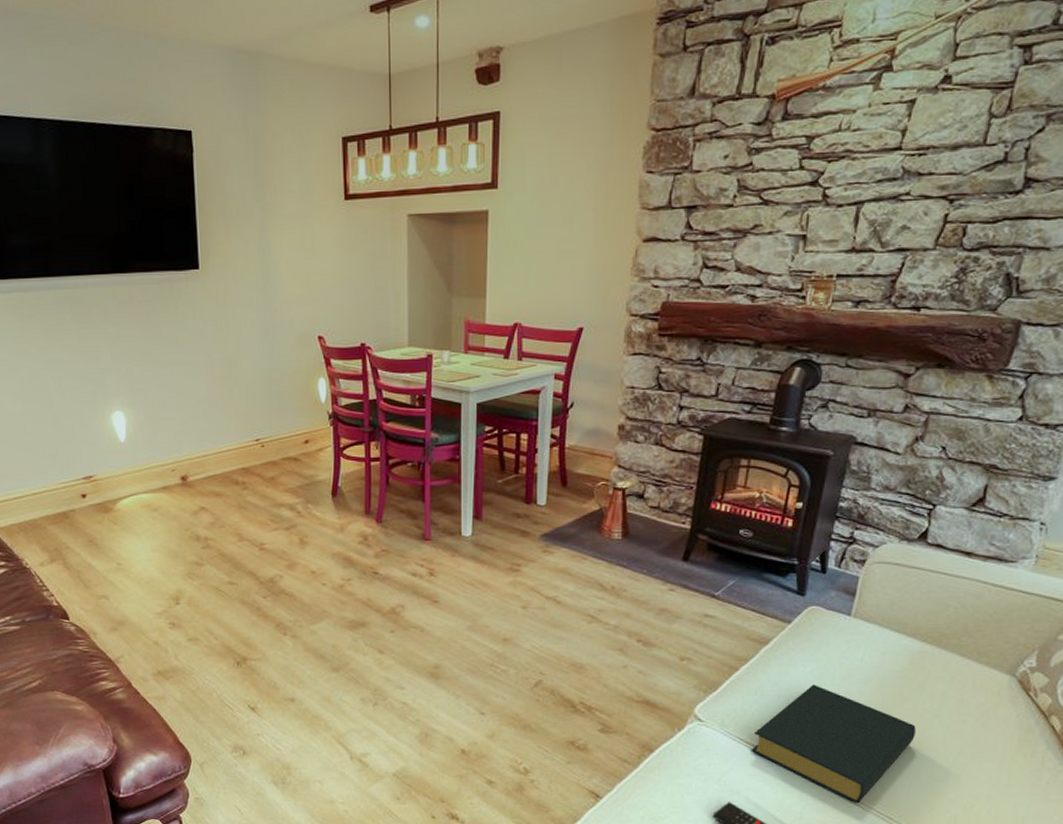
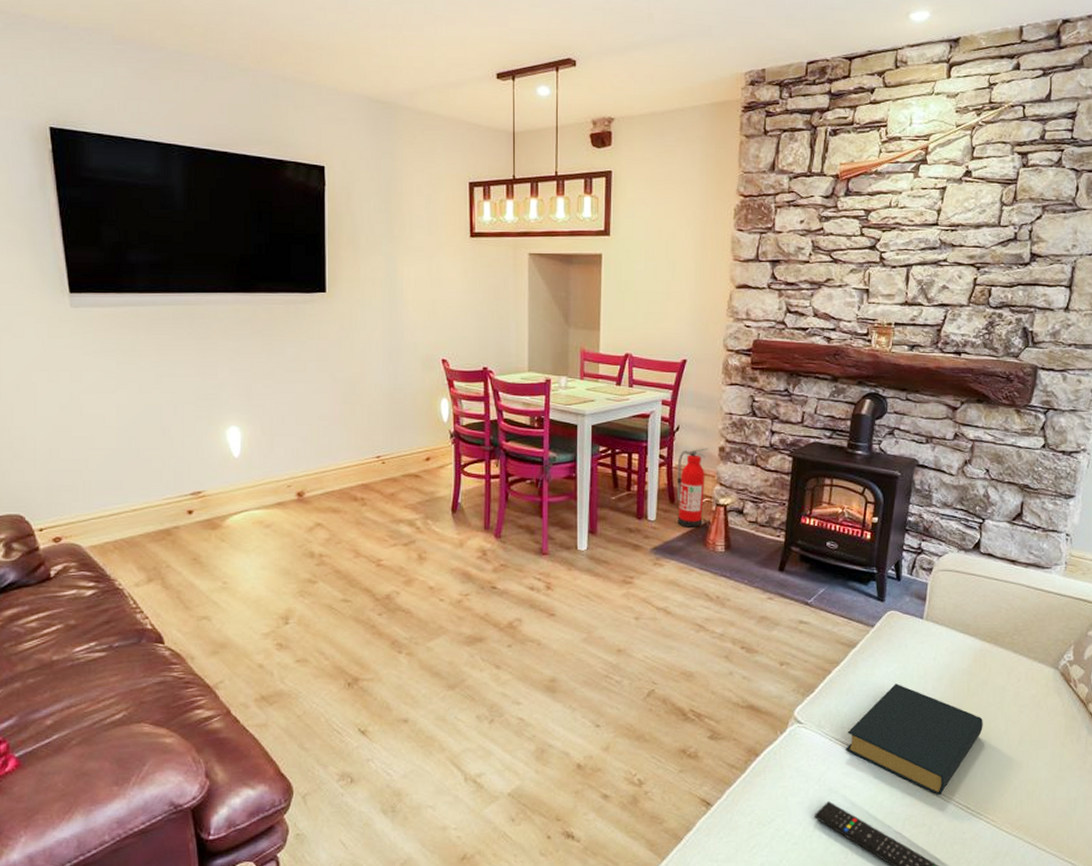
fire extinguisher: none [570,426,607,513] -> present [677,448,709,527]

